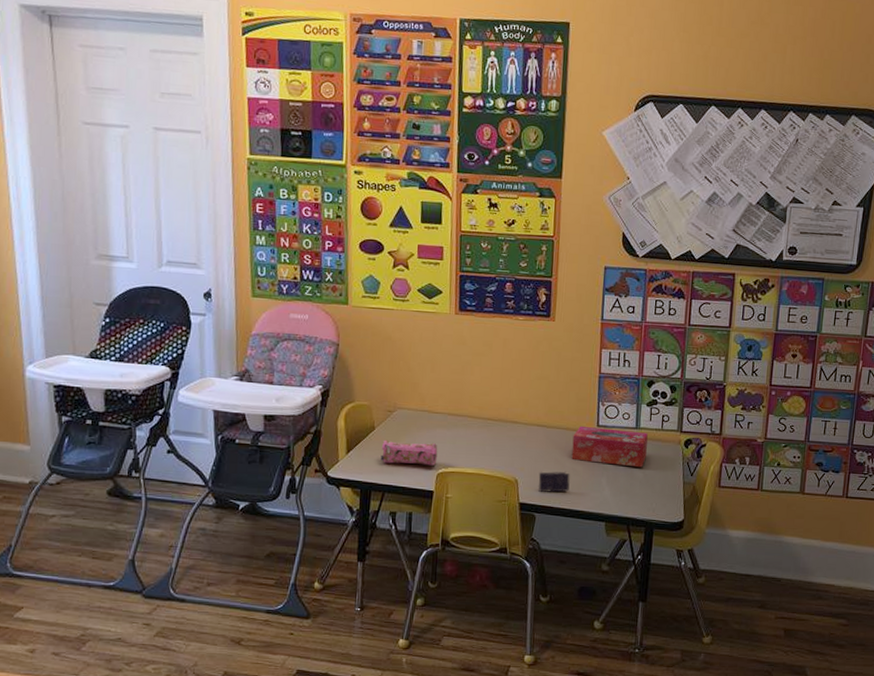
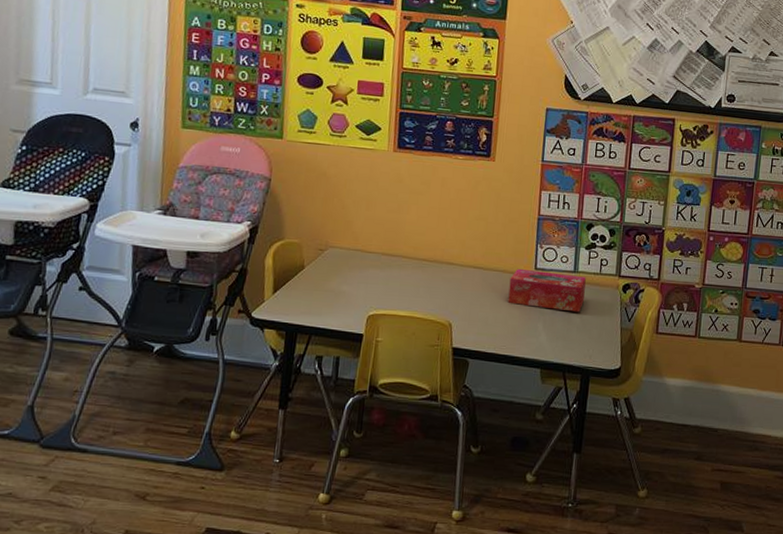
pencil case: present [380,440,438,466] -> none [308,279,370,308]
crayon box: present [538,471,570,493] -> none [472,315,506,338]

